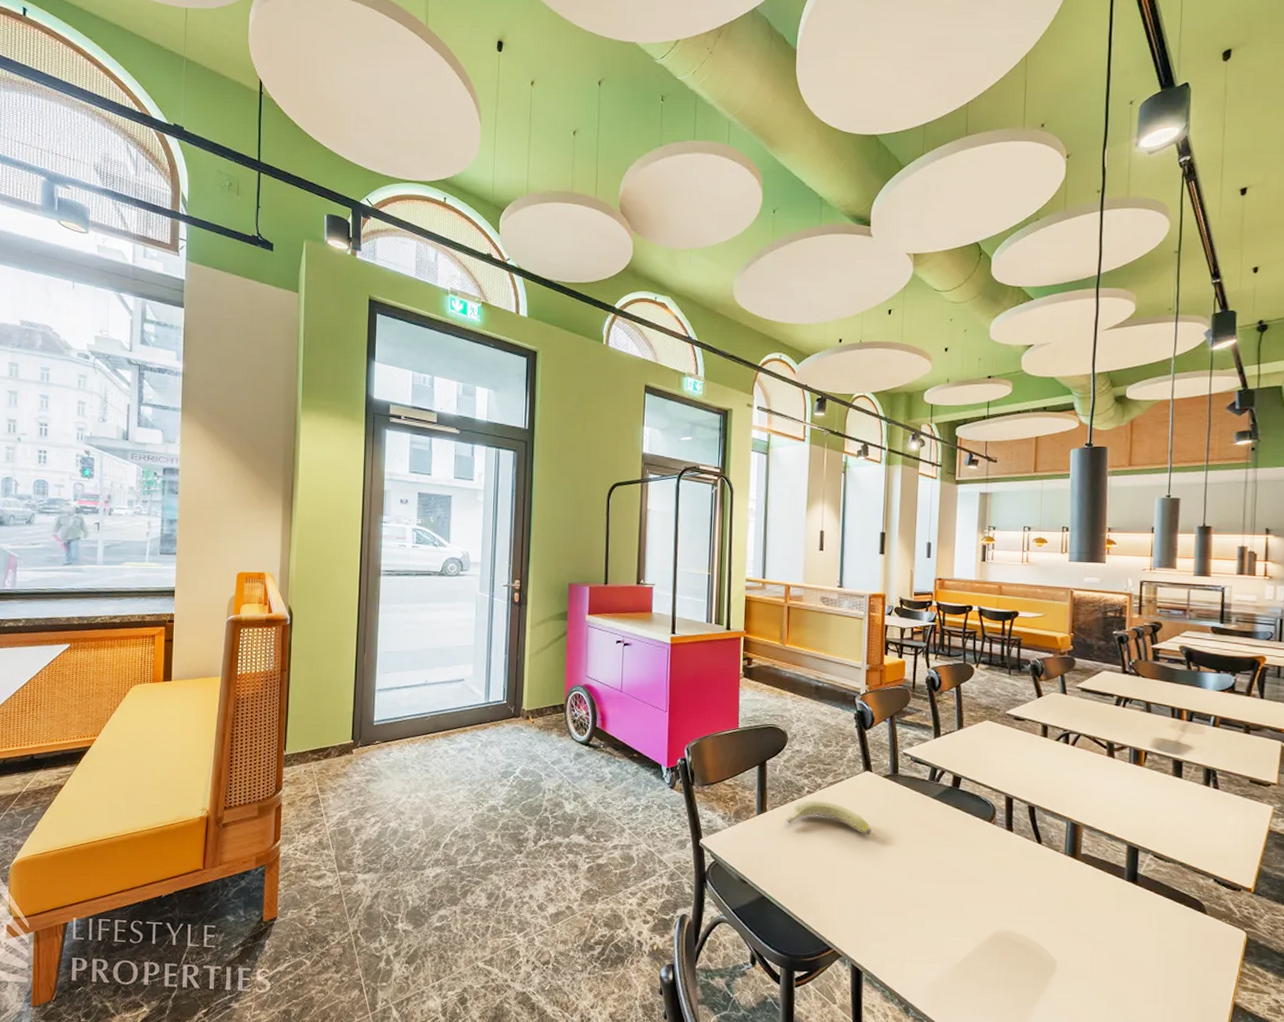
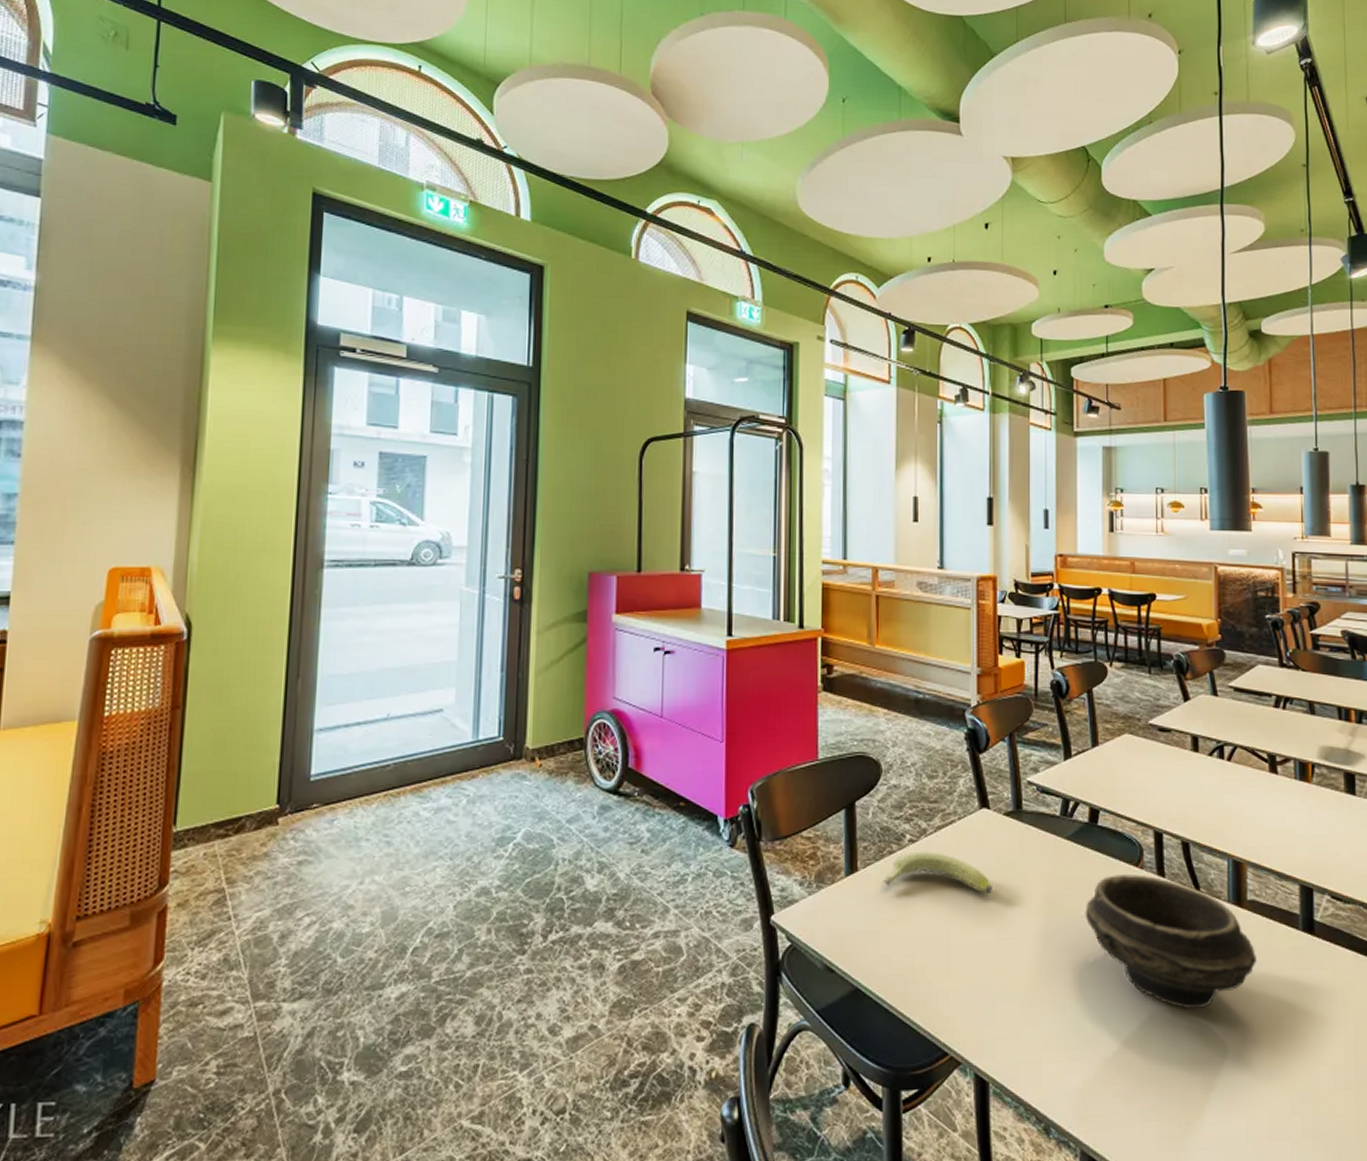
bowl: none [945,827,1086,933] -> present [1085,874,1256,1010]

